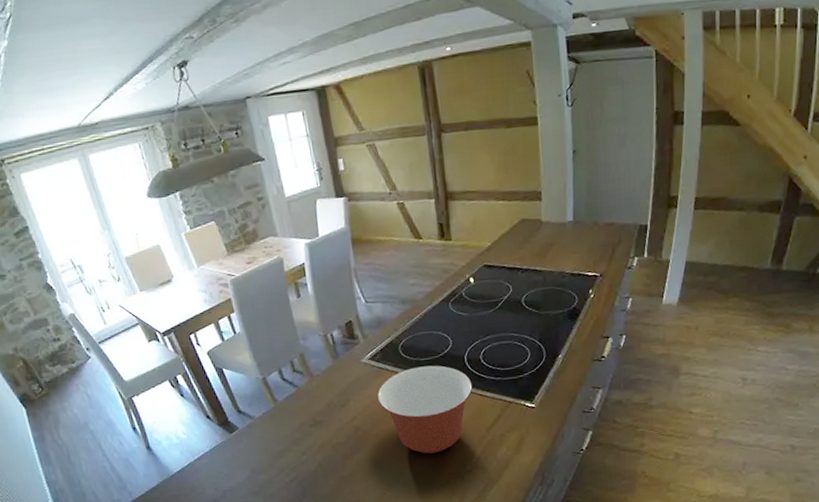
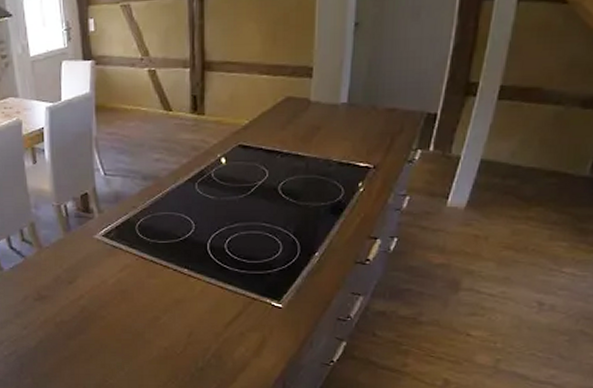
mixing bowl: present [377,365,473,454] -> none [107,249,213,344]

